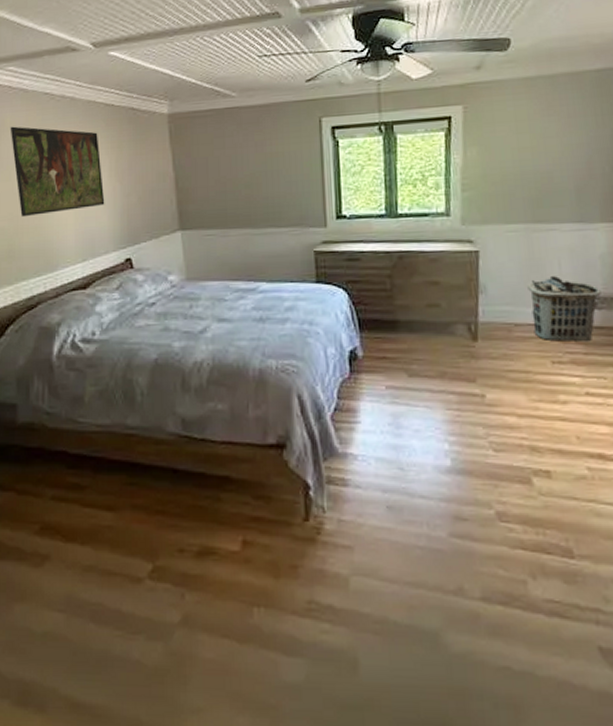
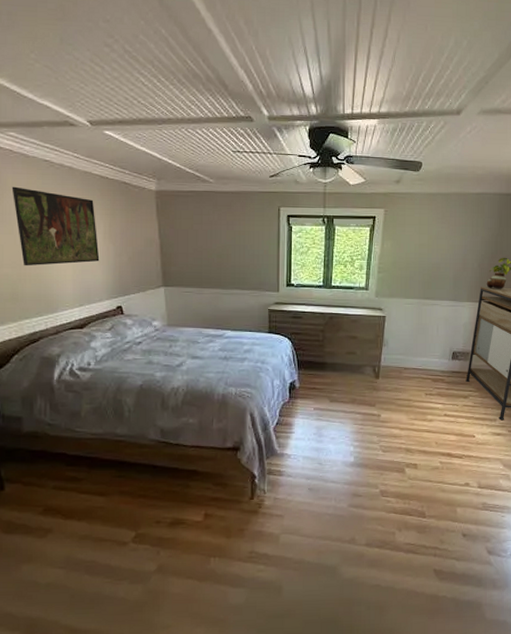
clothes hamper: present [527,276,601,342] -> none [415,337,462,381]

